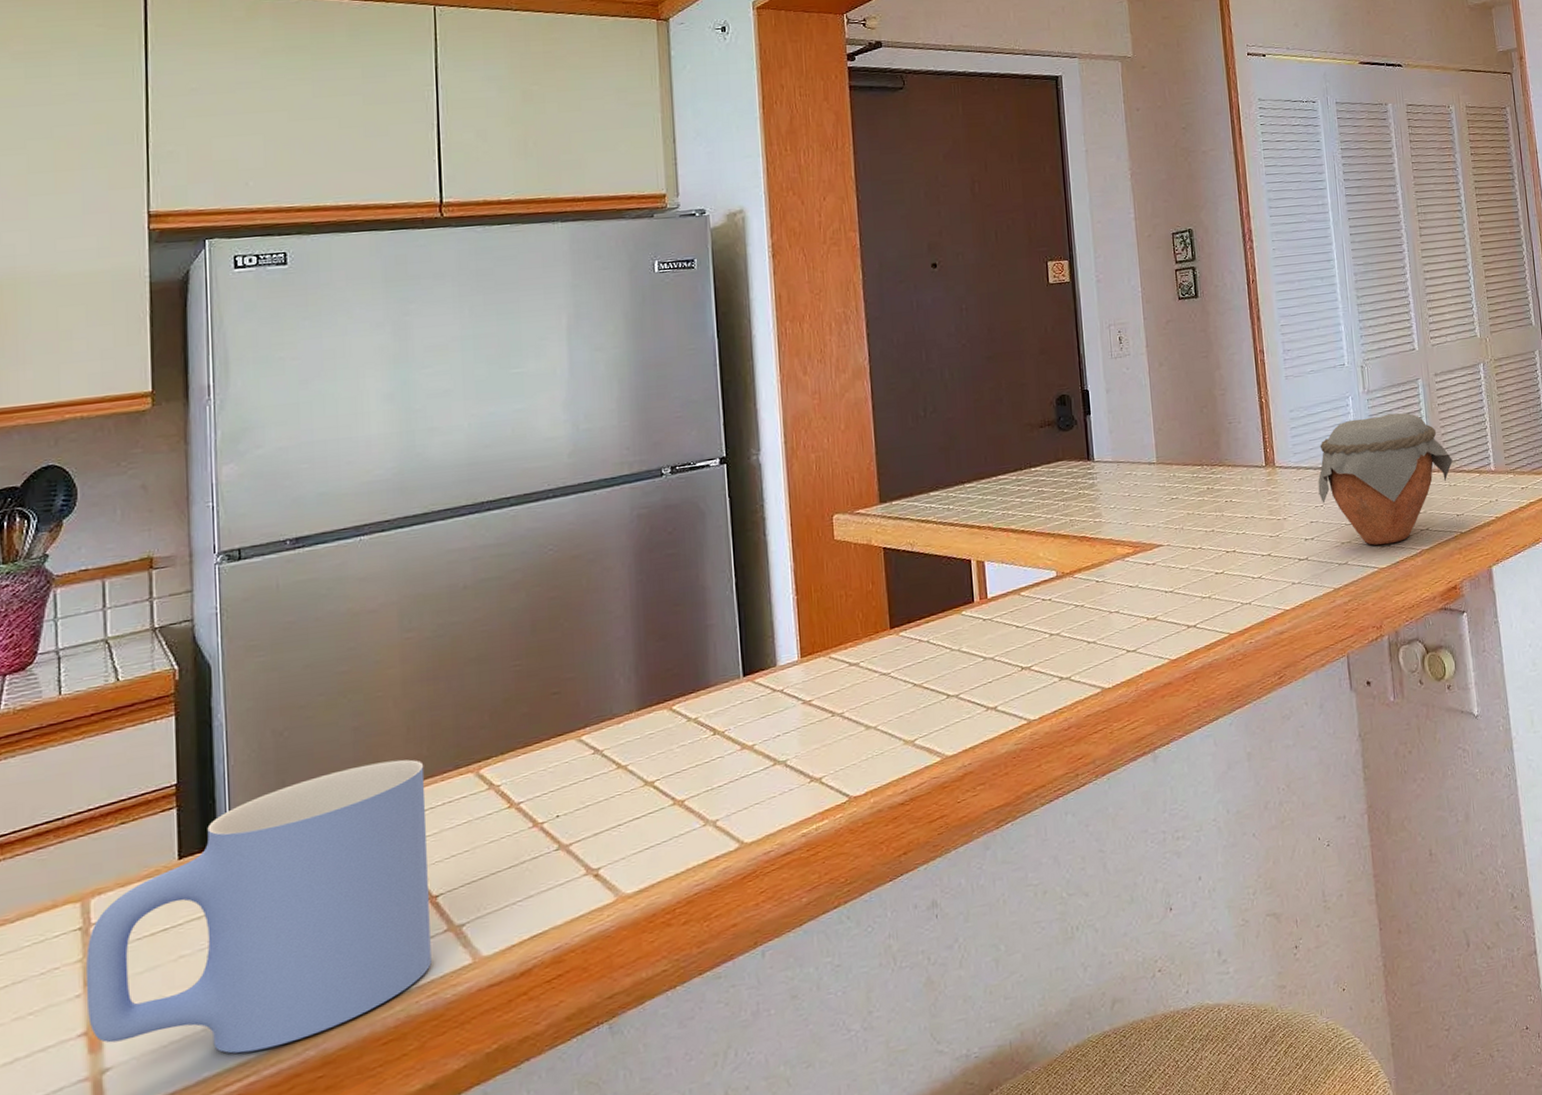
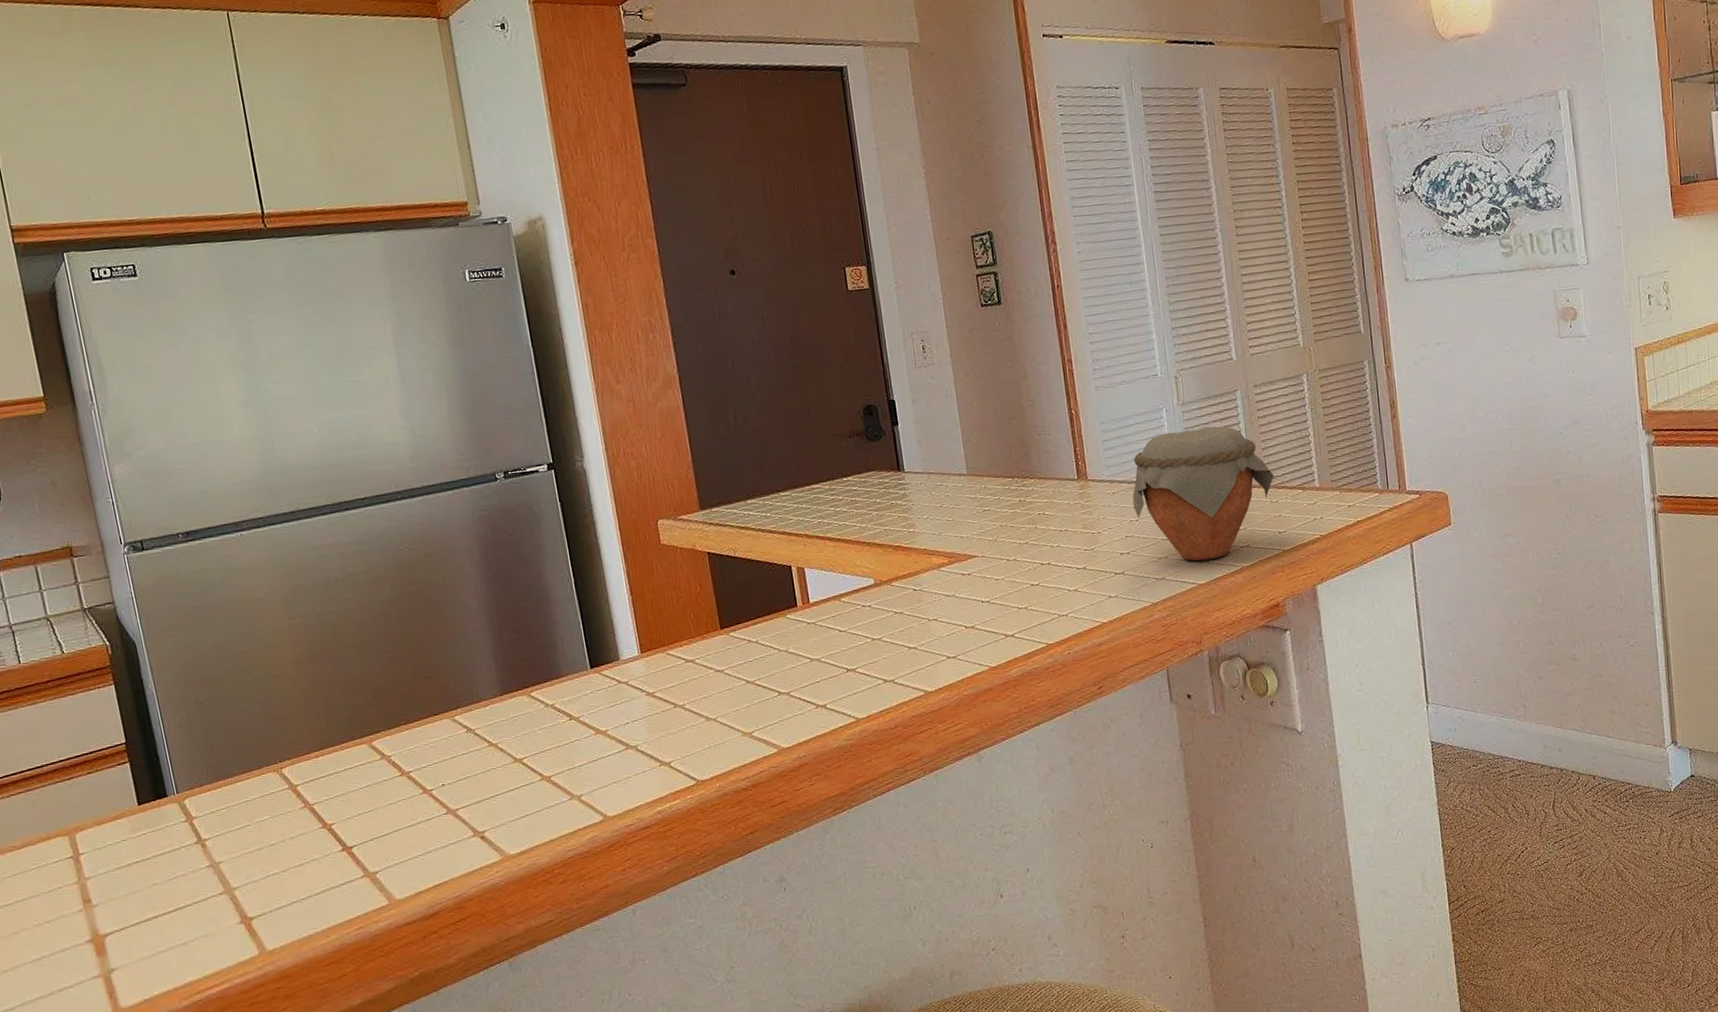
mug: present [85,759,432,1054] -> none [80,730,355,965]

